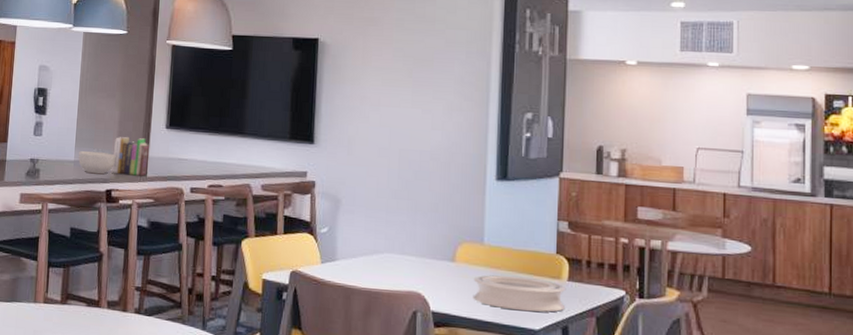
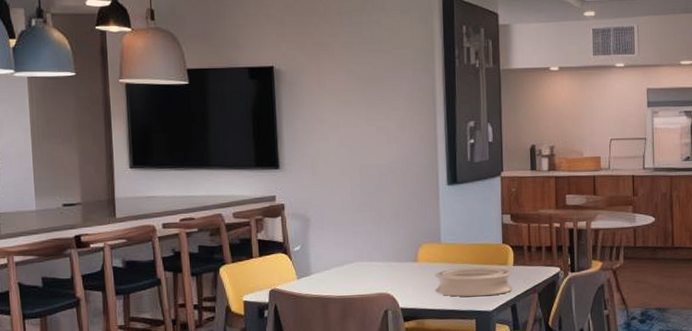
bowl: present [78,150,116,175] -> none [39,198,81,222]
books: present [112,136,149,177] -> none [77,180,116,220]

